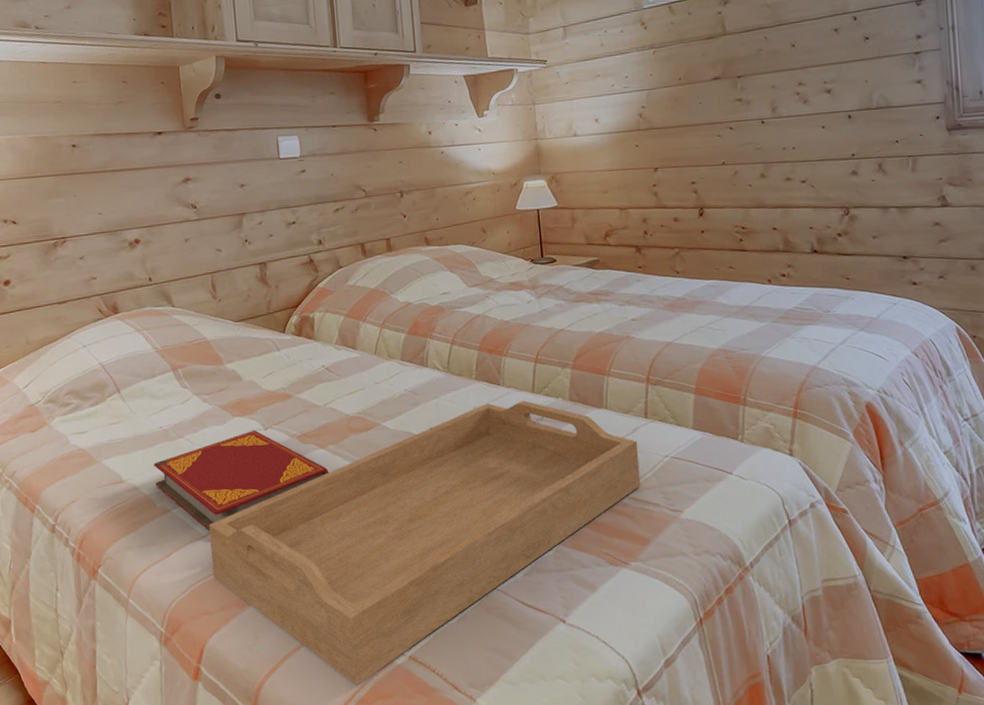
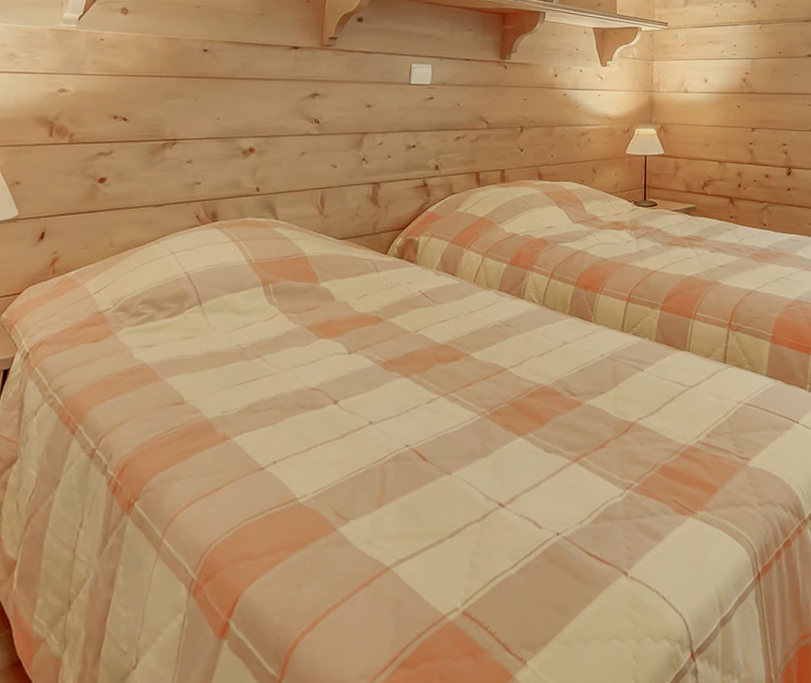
hardback book: present [154,430,329,531] -> none [220,354,409,463]
serving tray: present [209,401,641,686] -> none [264,339,715,646]

